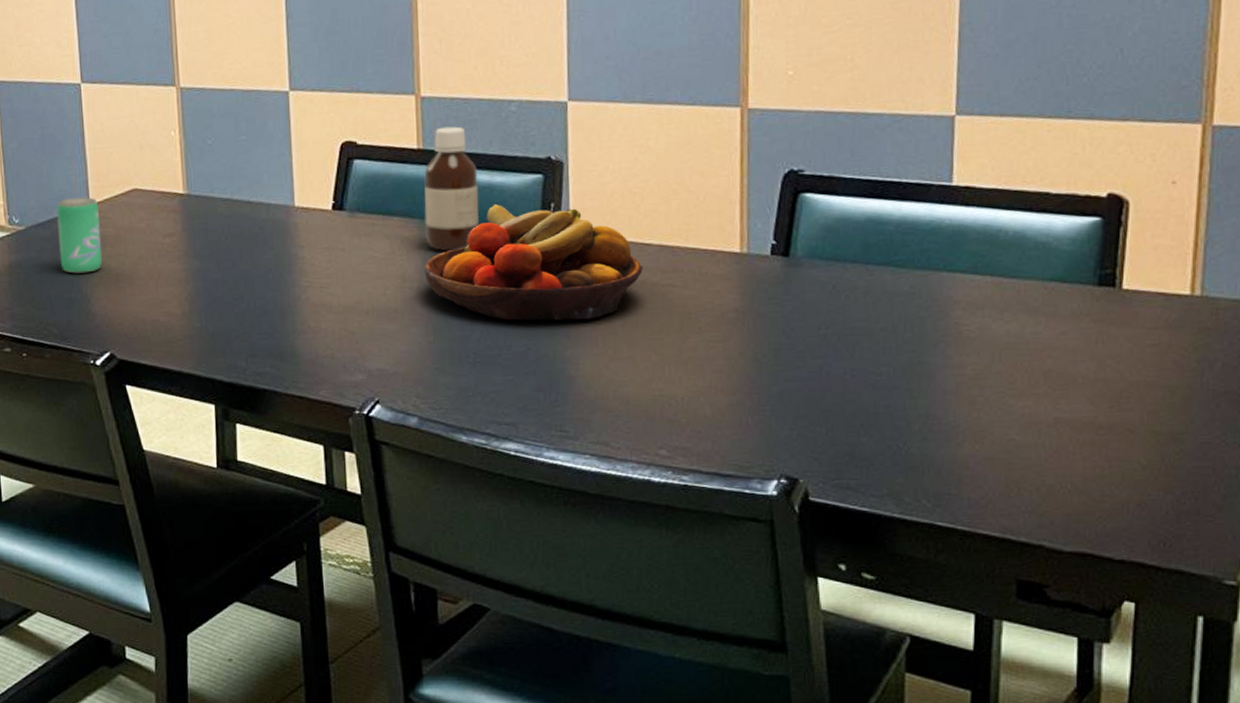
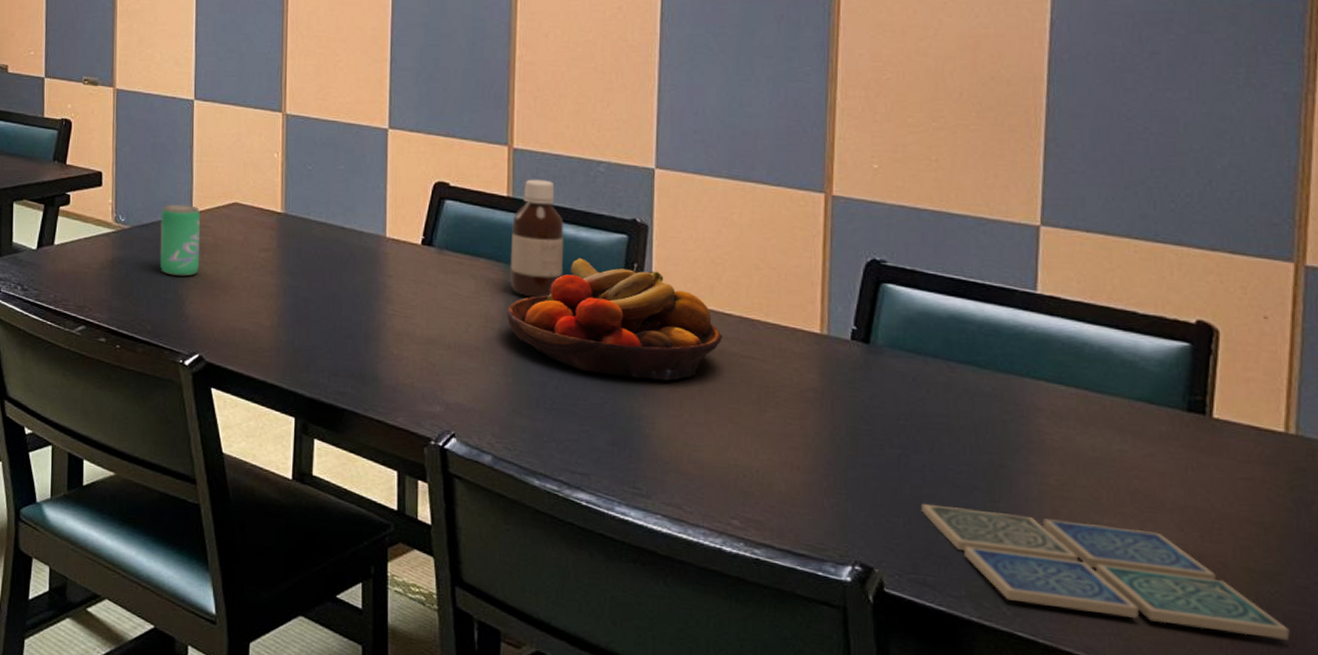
drink coaster: none [843,407,1193,496] -> present [921,503,1290,640]

